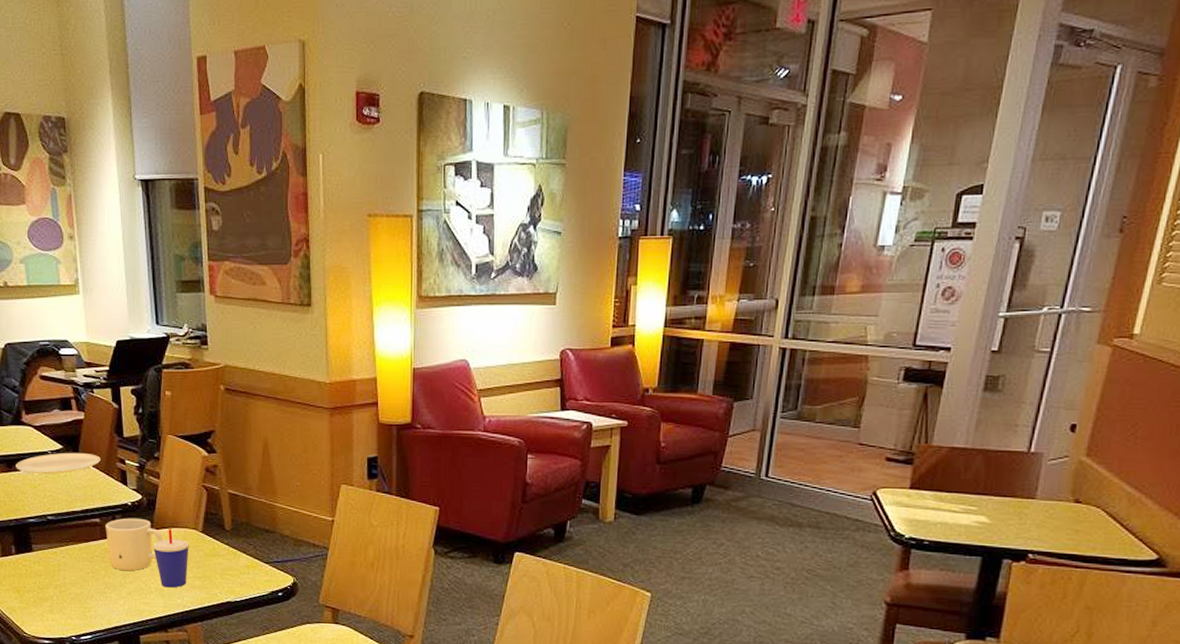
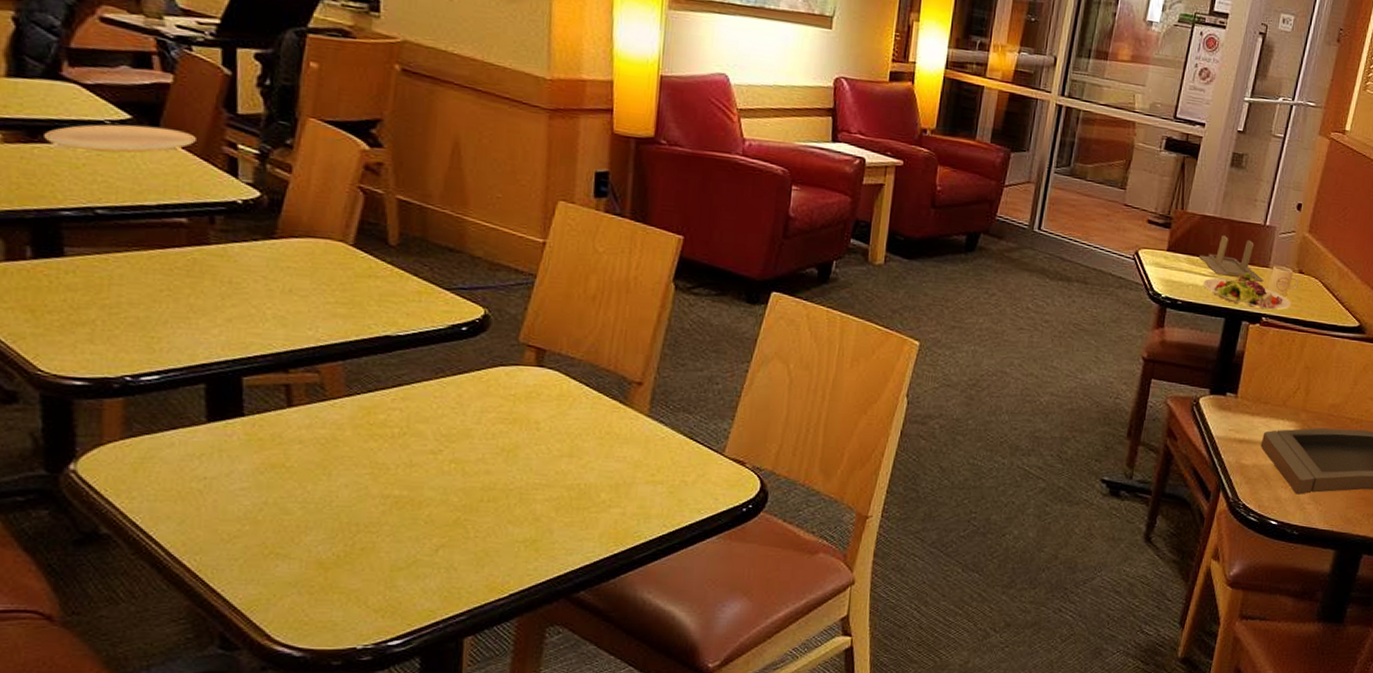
mug: present [105,518,163,571] -> none [196,220,292,291]
beverage cup: present [153,529,189,588] -> none [274,238,332,316]
napkin holder: none [948,468,1029,515] -> present [1199,235,1263,282]
salad plate: none [953,506,1066,546] -> present [1203,272,1291,310]
mug: none [1034,495,1076,530] -> present [1267,265,1300,297]

